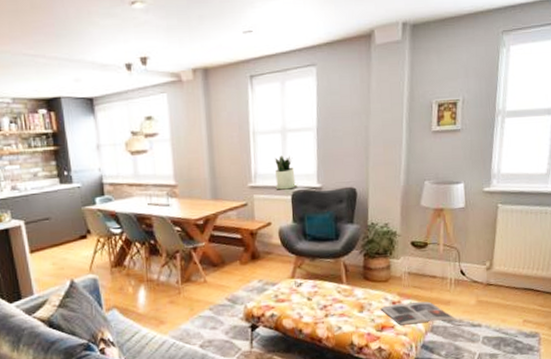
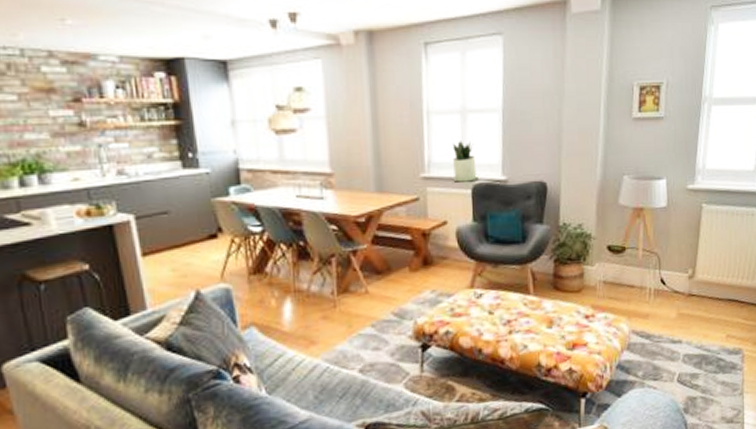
magazine: present [380,301,455,326] -> none [572,314,653,343]

